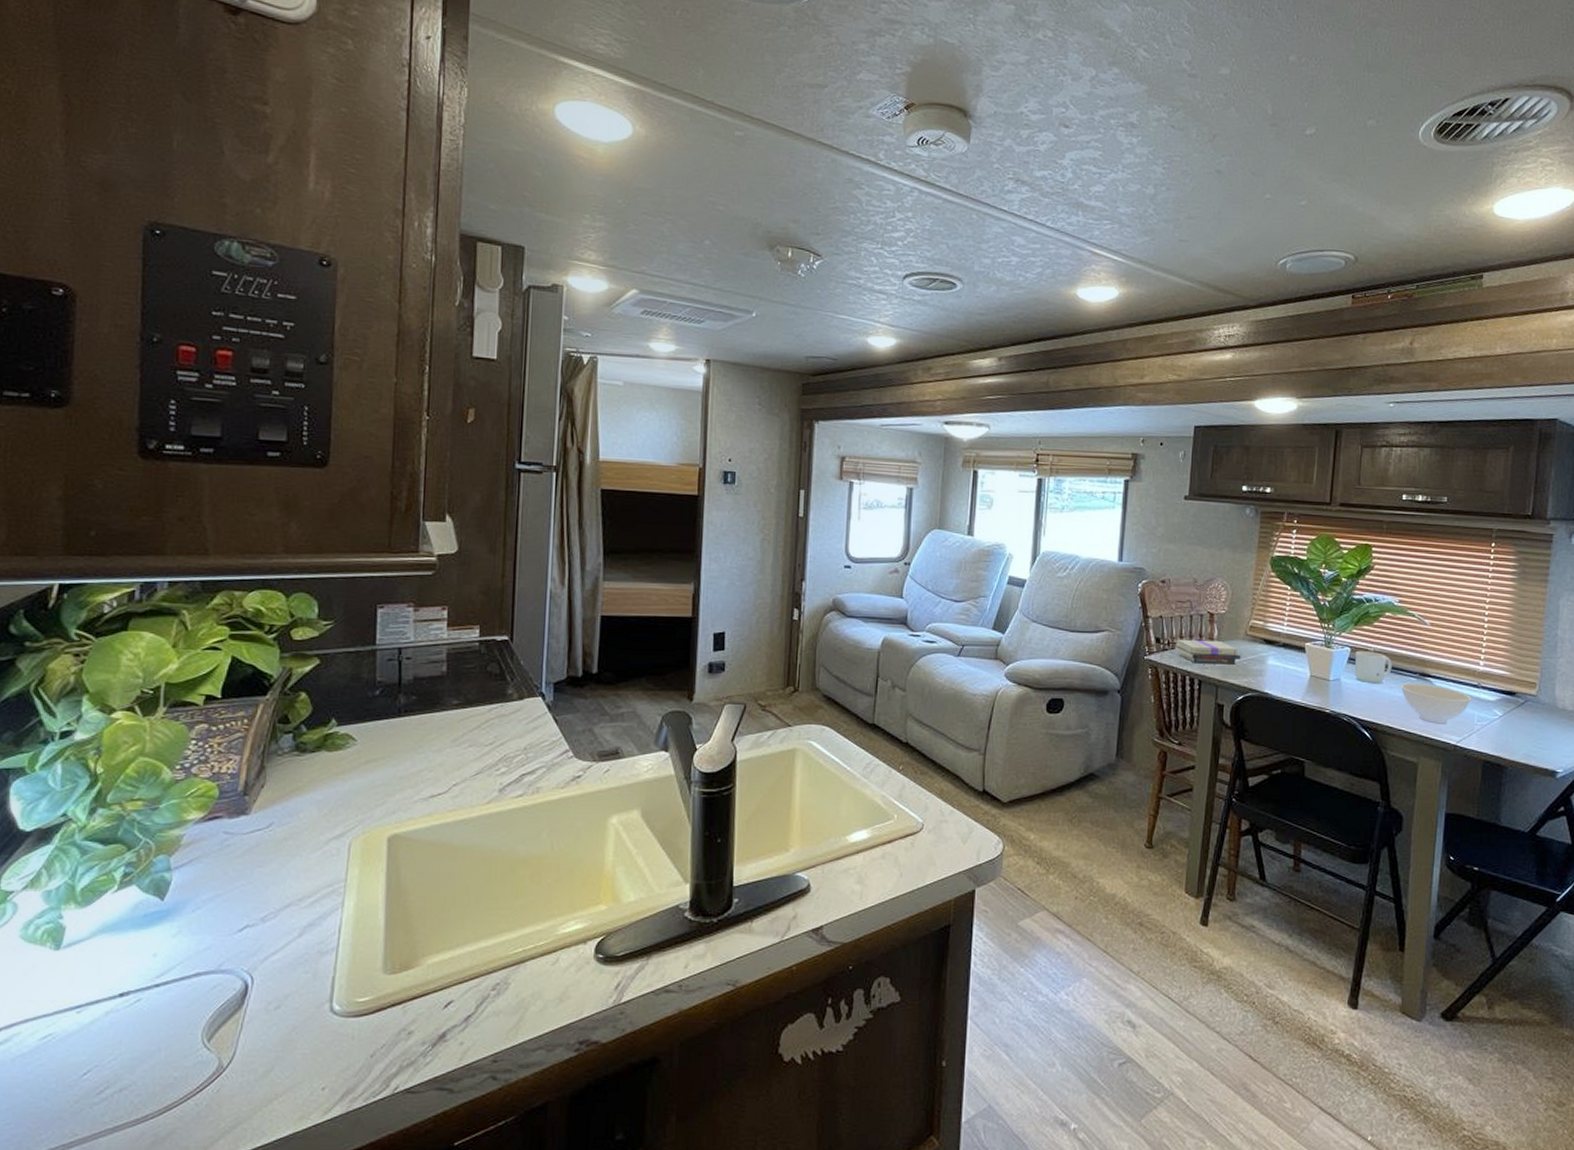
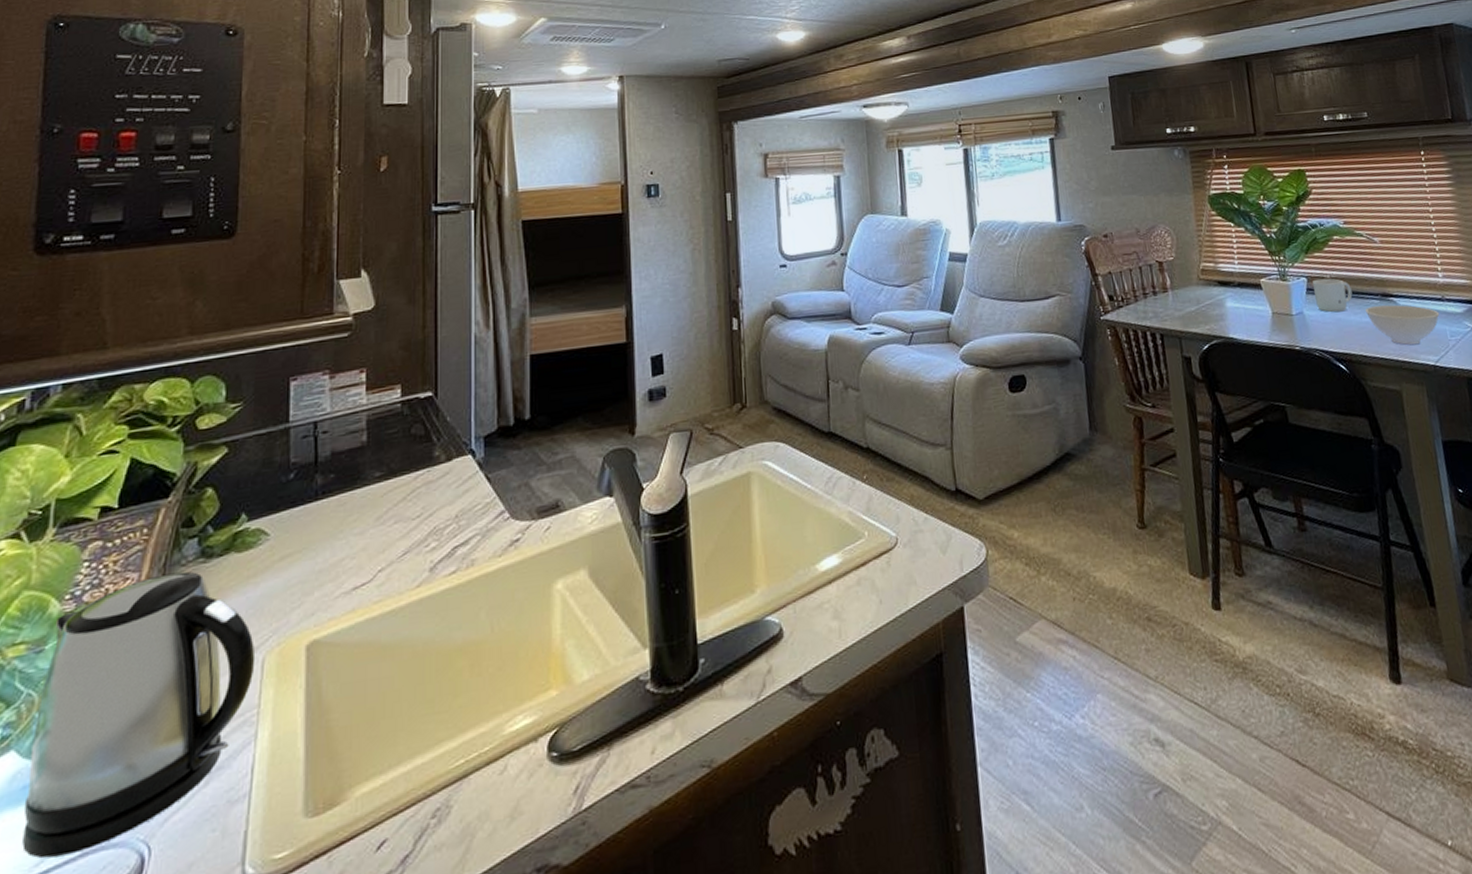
kettle: none [145,760,343,973] -> present [22,571,256,859]
books: present [1174,639,1242,665] -> none [1129,289,1199,317]

